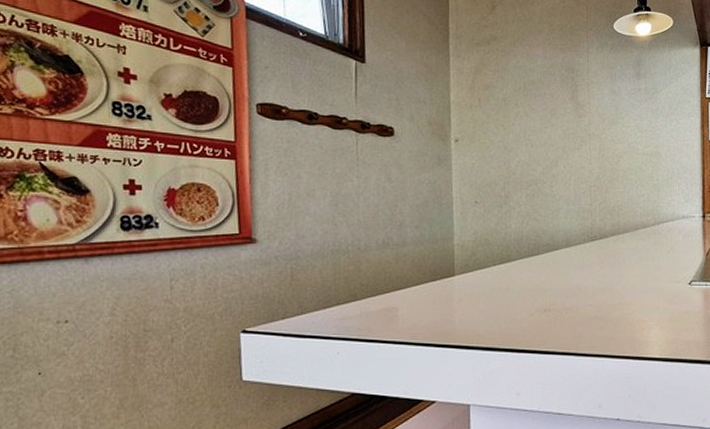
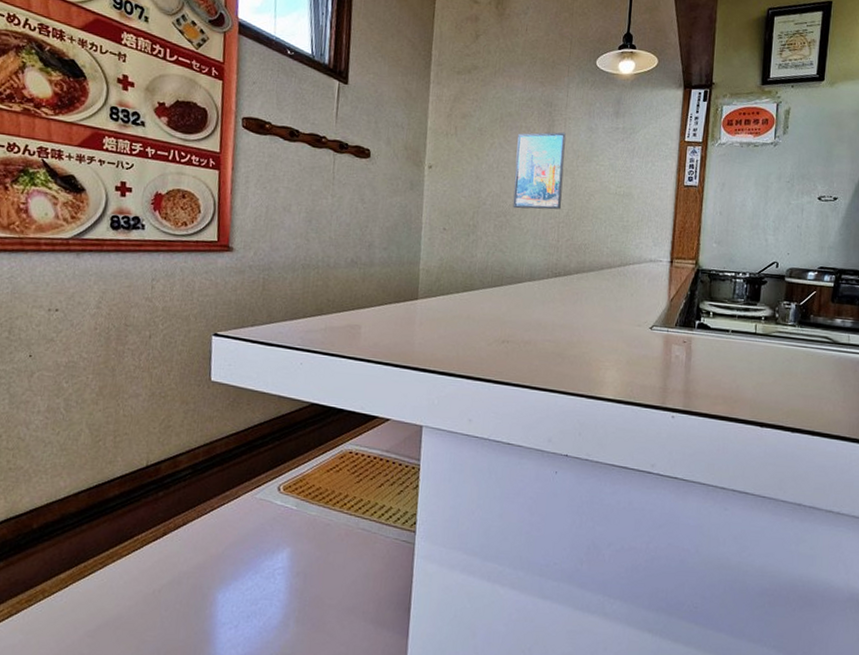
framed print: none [541,96,591,176] -> present [513,132,566,210]

